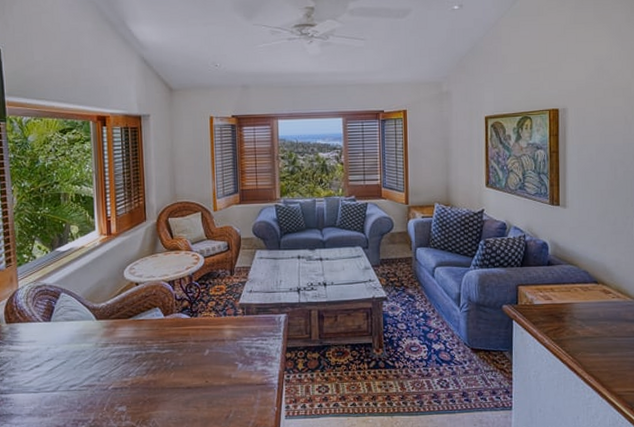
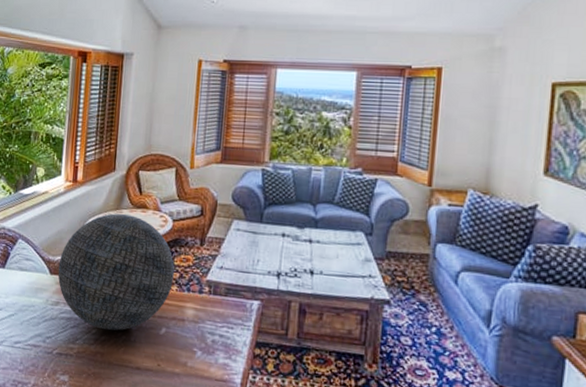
decorative orb: none [103,258,211,361] -> present [58,213,175,331]

